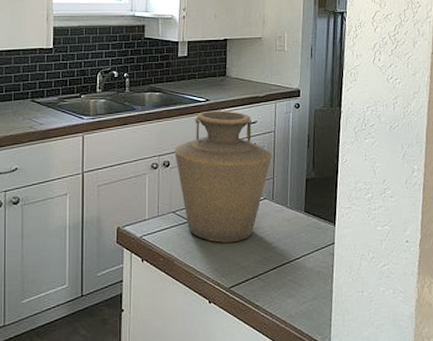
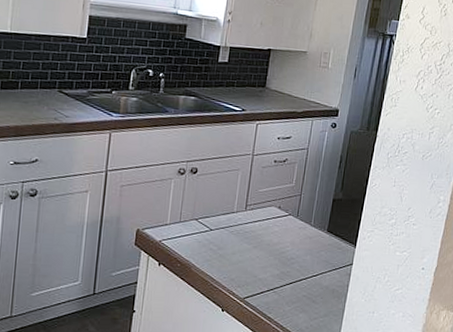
vase: present [174,110,271,243] -> none [203,121,302,255]

